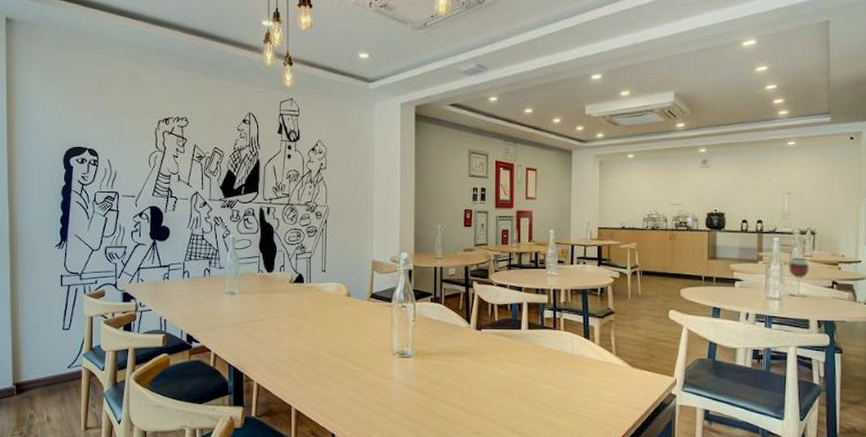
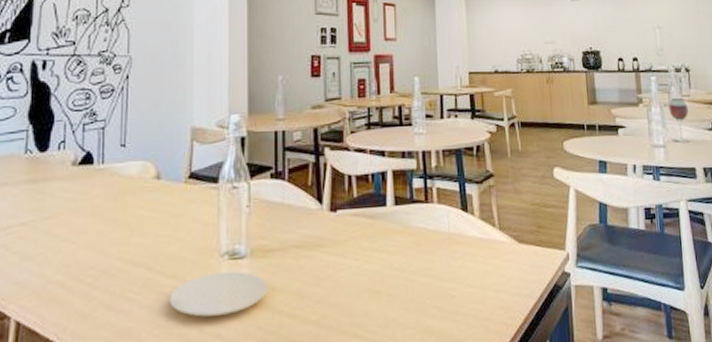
plate: none [357,365,427,395] -> present [169,271,267,317]

